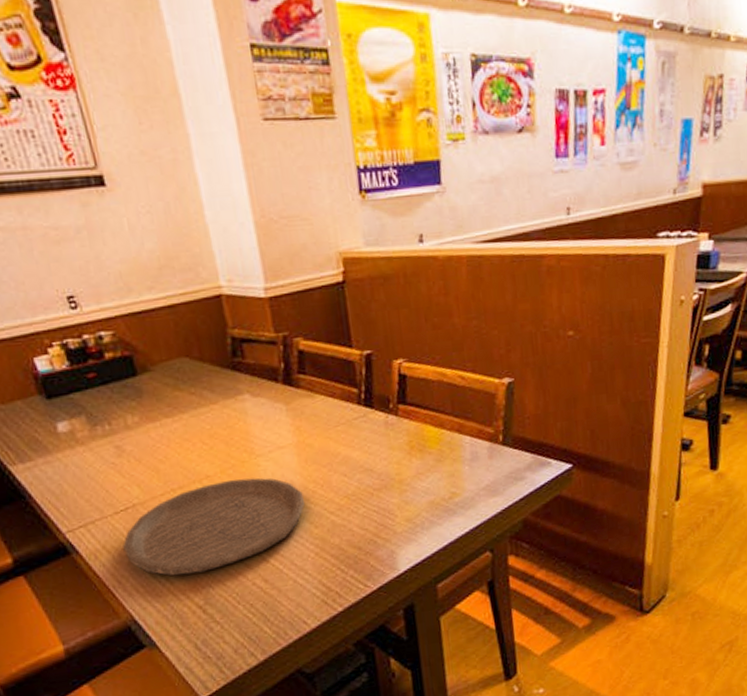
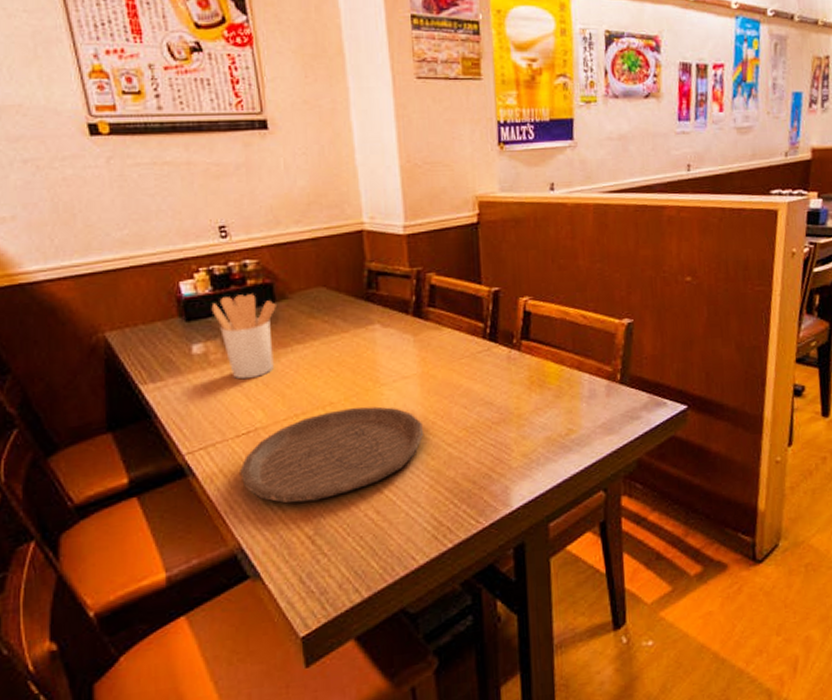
utensil holder: none [71,367,145,456] -> present [211,294,276,380]

